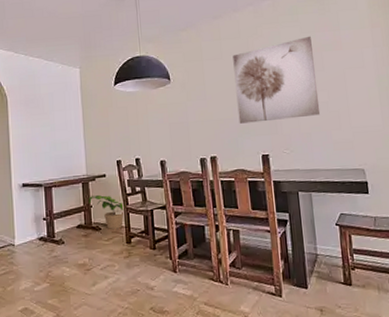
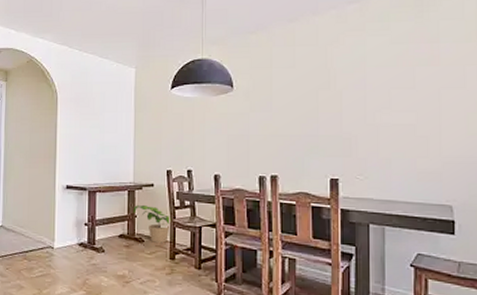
wall art: present [232,36,321,124] -> none [307,47,405,142]

